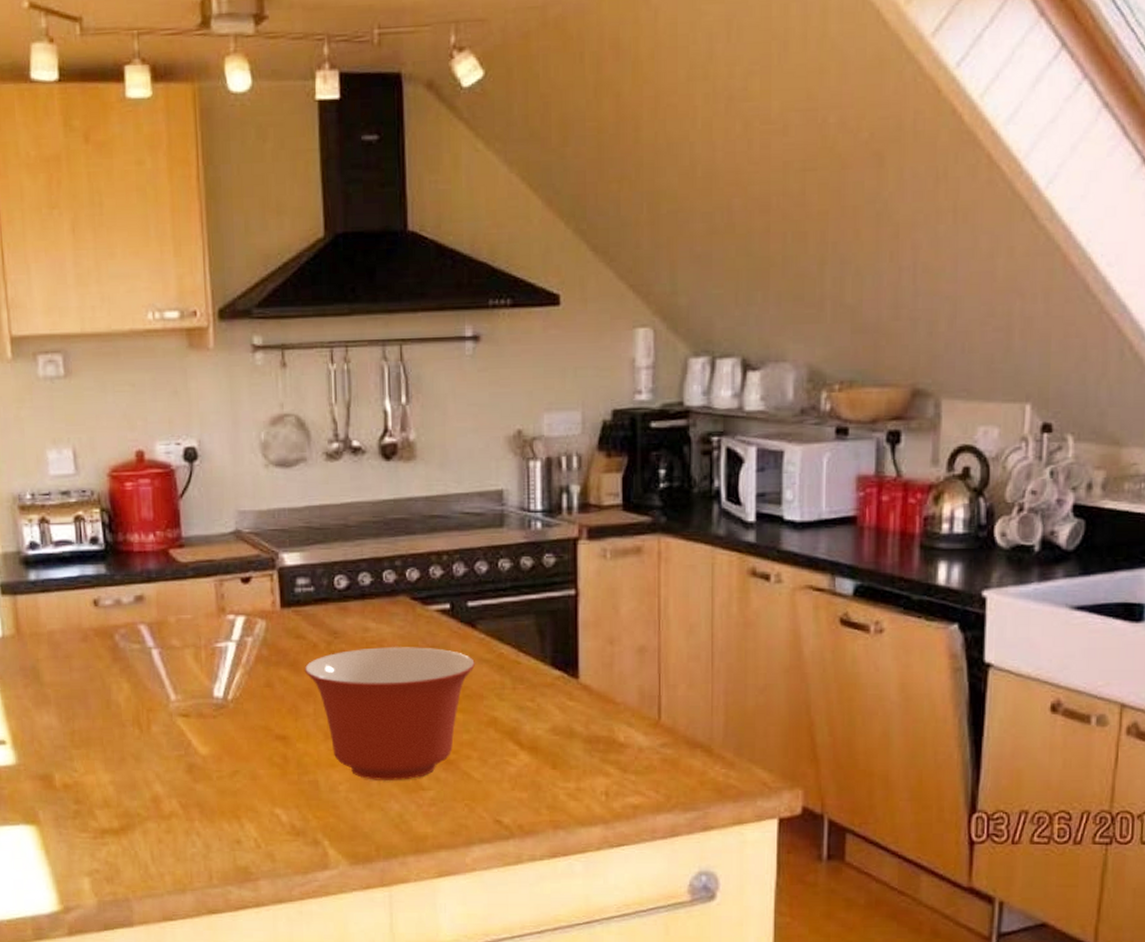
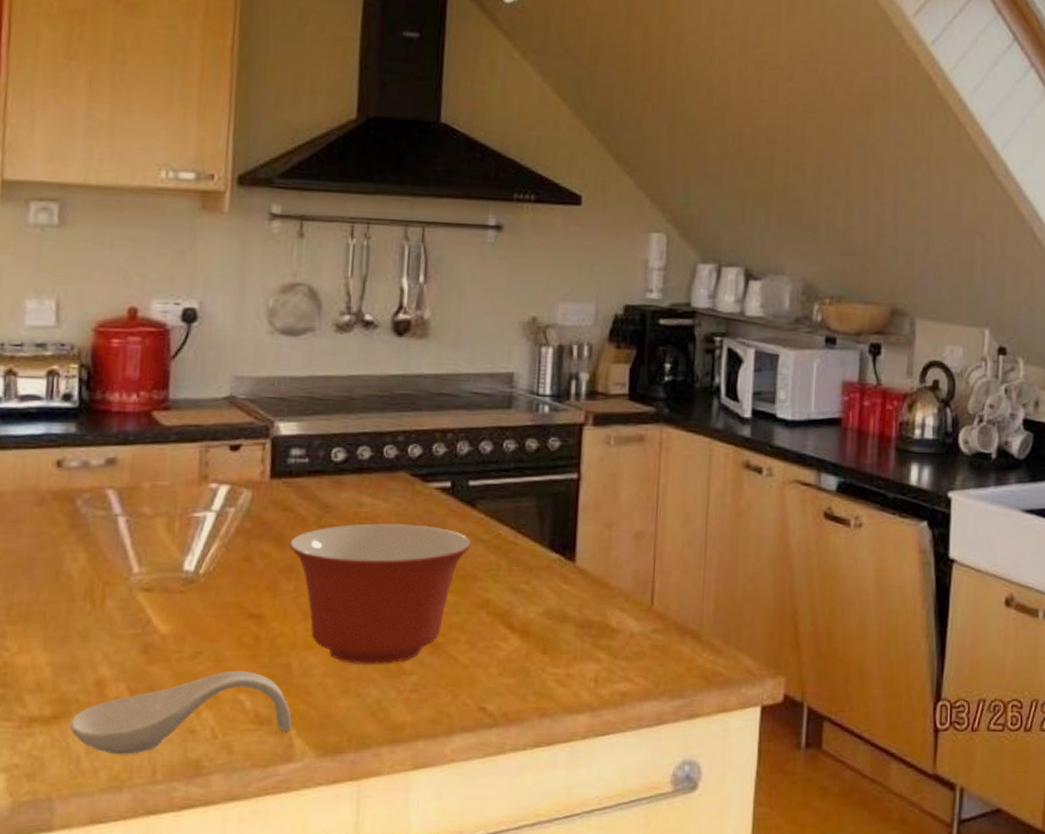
spoon rest: none [136,788,324,862] -> present [70,671,292,755]

